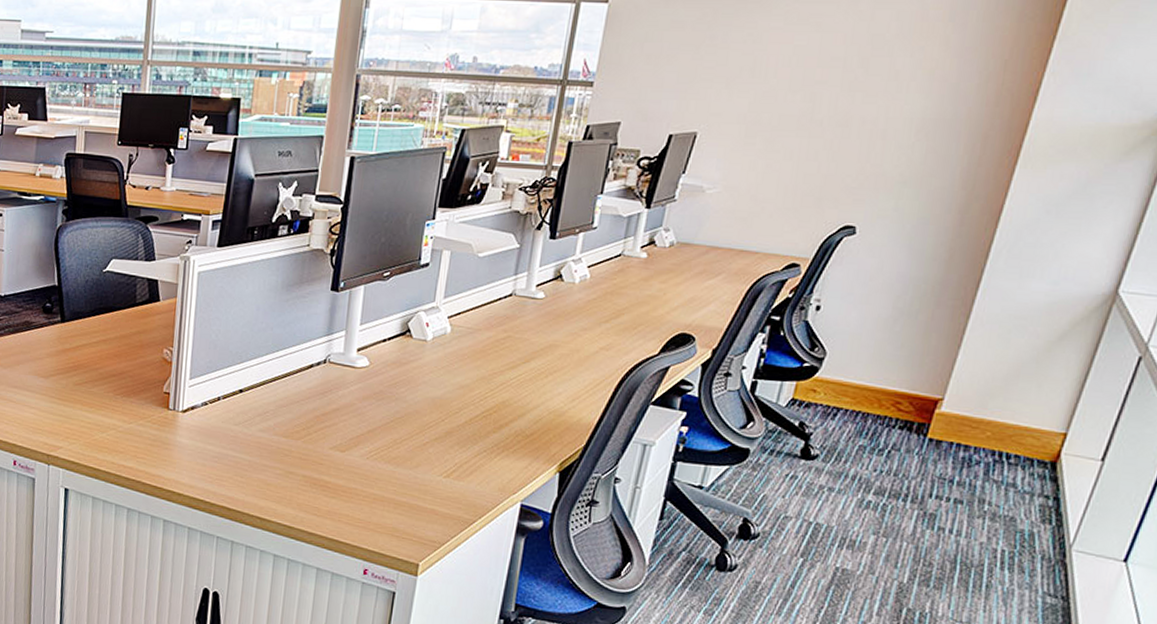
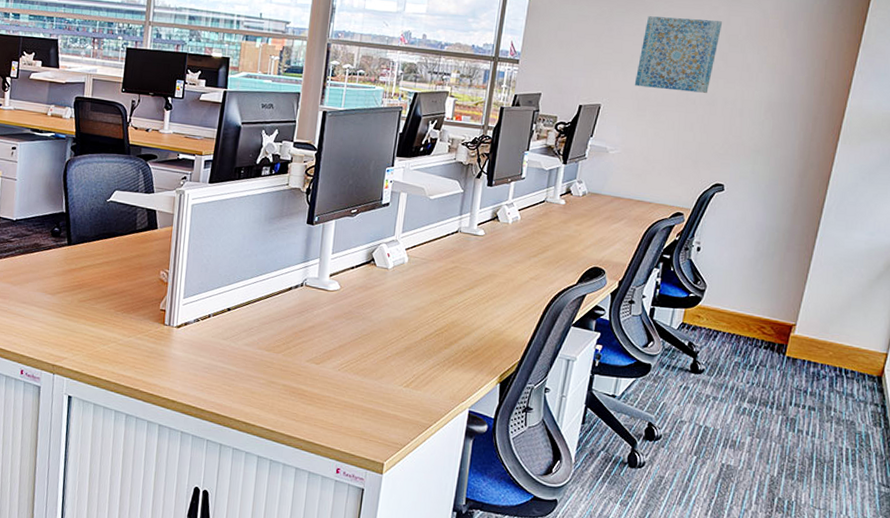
wall art: none [742,16,865,111] -> present [634,16,723,93]

